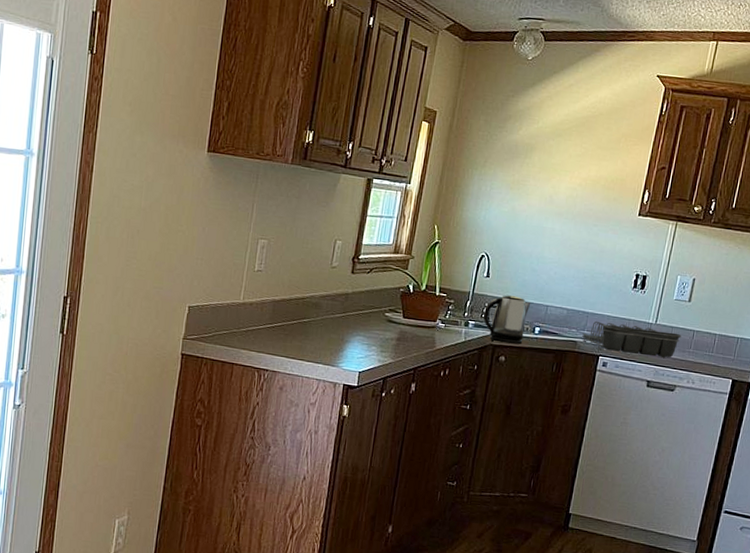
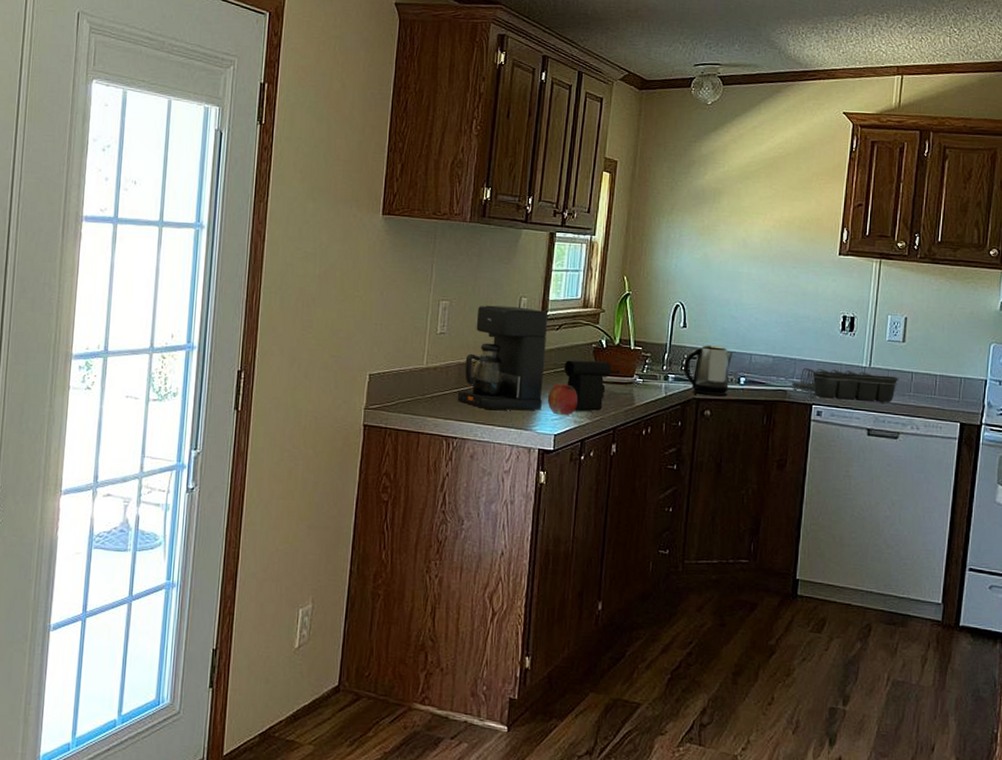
coffee maker: none [270,246,361,349] -> present [457,305,549,411]
fruit: none [354,324,384,355] -> present [547,383,579,416]
roll-top bag: none [362,302,426,352] -> present [553,360,622,412]

